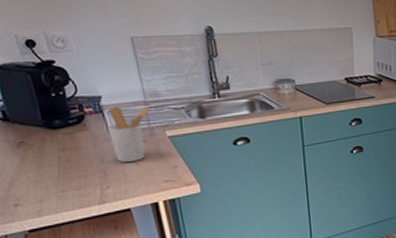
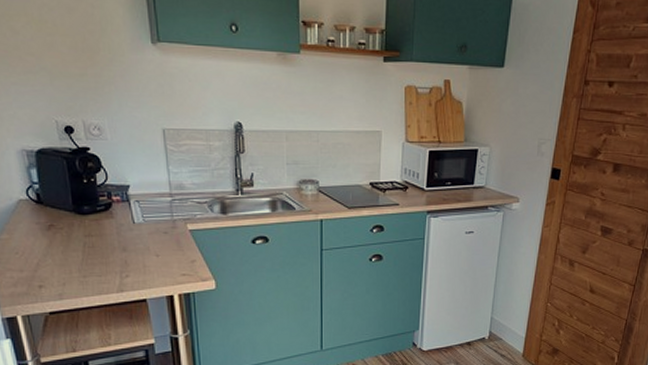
utensil holder: present [108,106,152,163] -> none [133,196,176,254]

